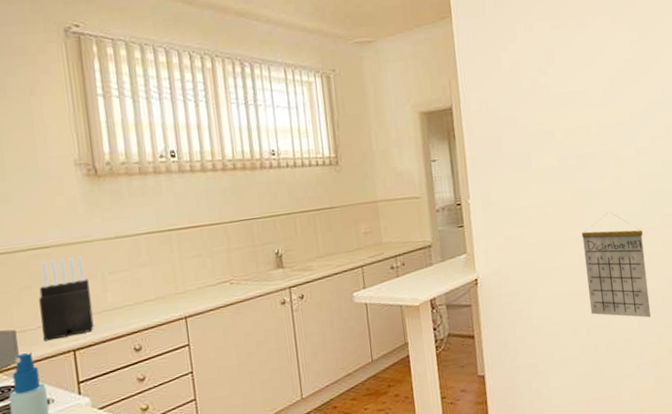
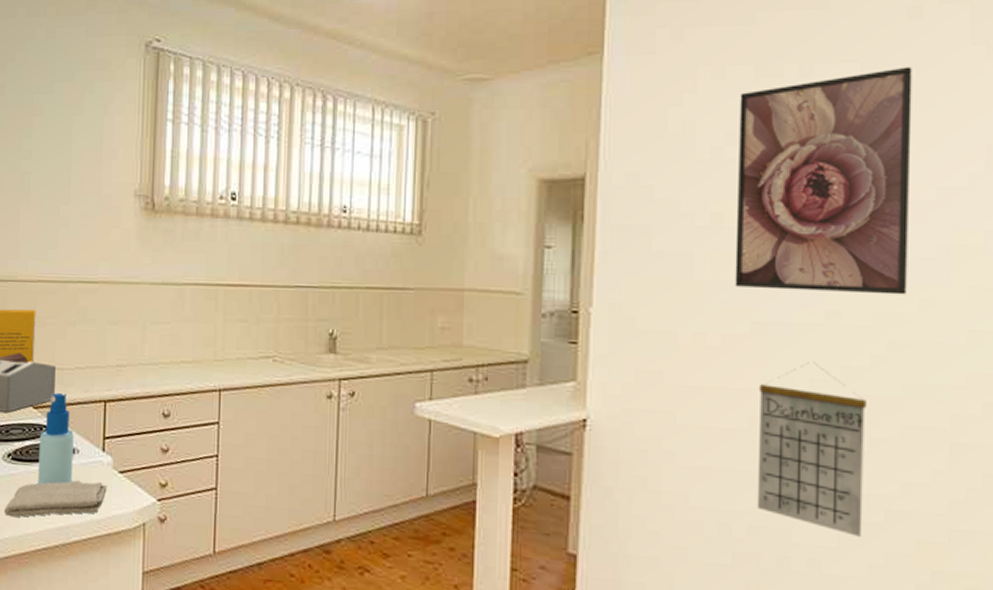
knife block: present [39,255,94,341] -> none [78,297,129,385]
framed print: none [543,16,655,170] -> present [735,66,912,295]

